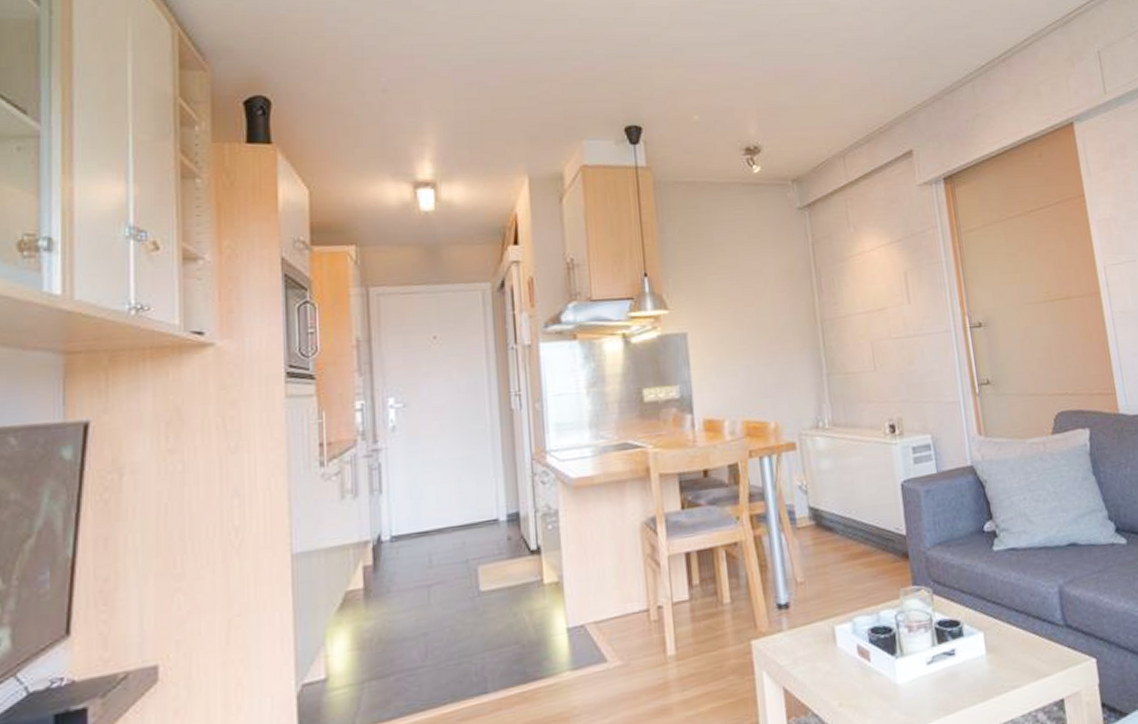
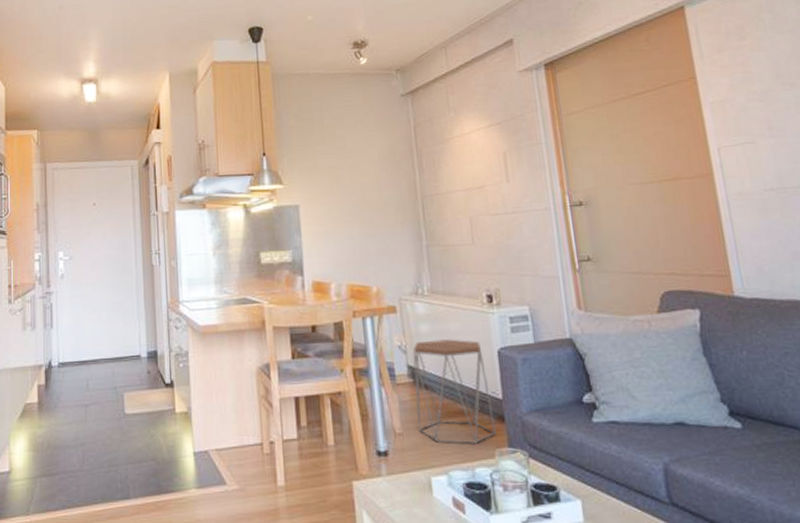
side table: none [814,474,901,588] -> present [412,339,496,444]

